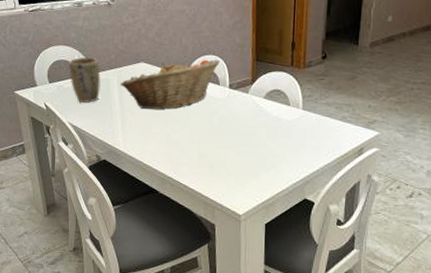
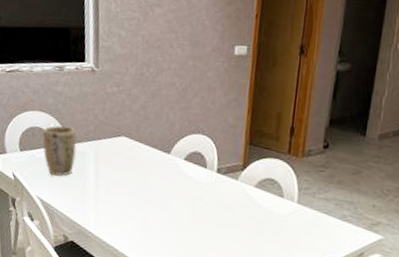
fruit basket: present [120,59,219,110] -> none [96,138,209,191]

